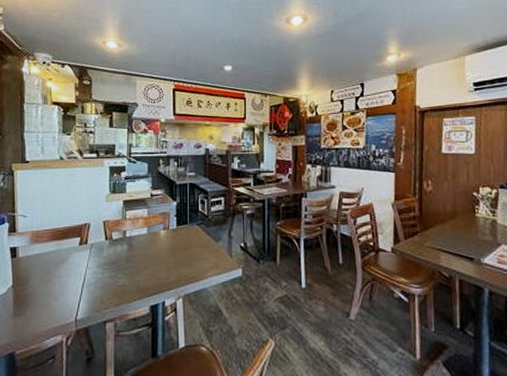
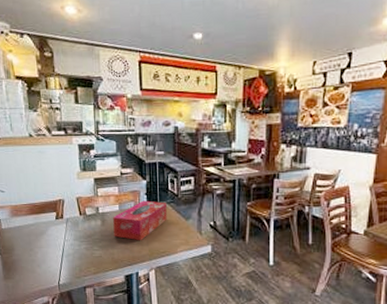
tissue box: none [140,222,197,267] -> present [113,200,167,241]

